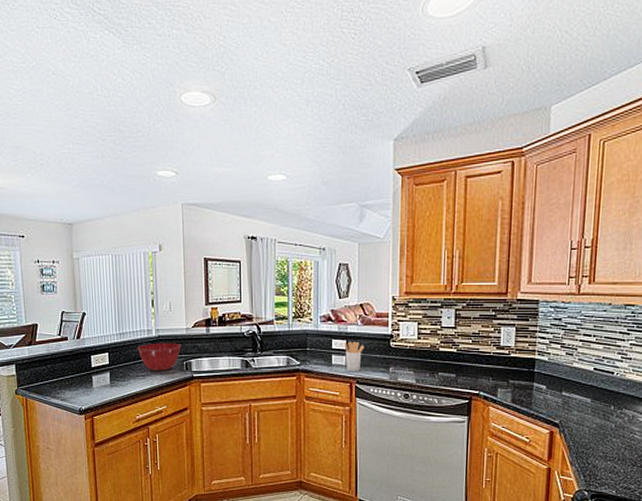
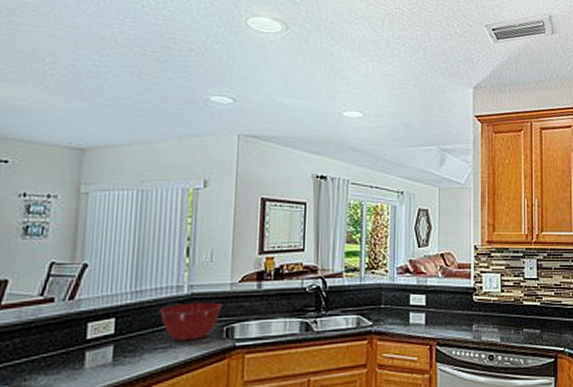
utensil holder: present [344,341,365,371] -> none [423,295,446,331]

